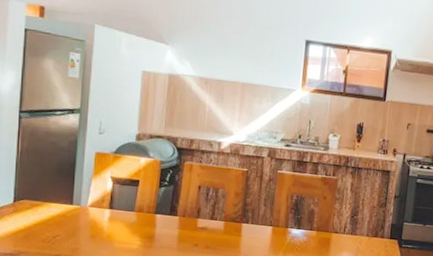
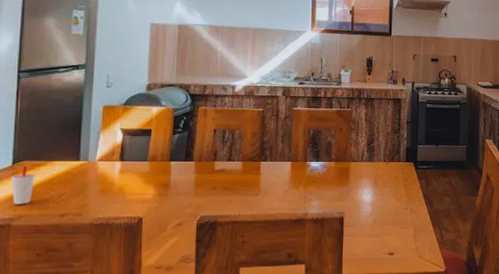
cup: none [12,204,33,242] -> present [11,165,35,205]

